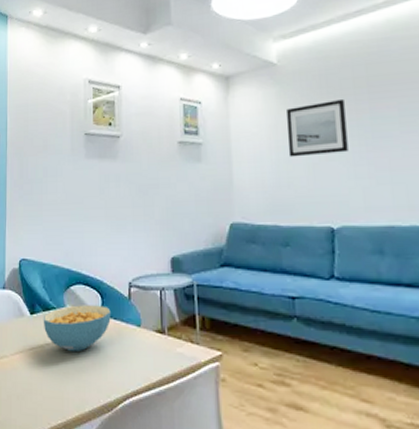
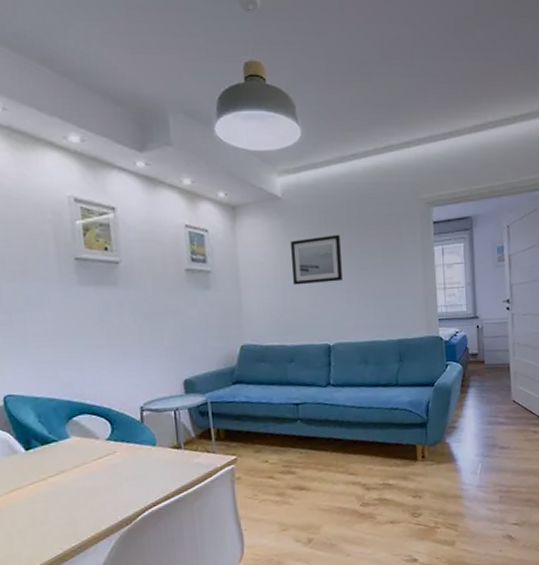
cereal bowl: present [43,305,111,352] -> none [42,431,123,480]

